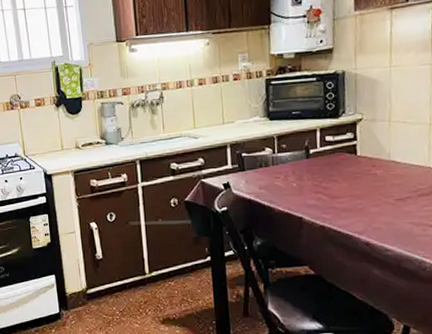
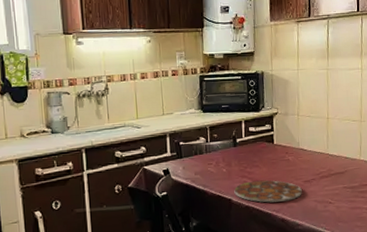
plate: none [306,197,393,223] -> present [234,180,302,203]

